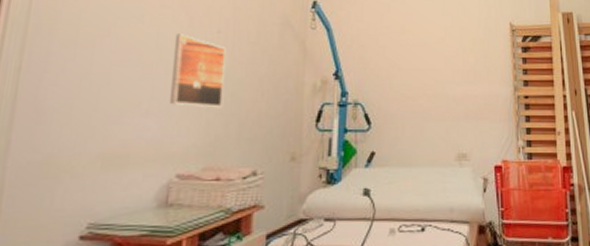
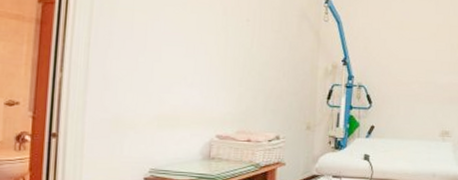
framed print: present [170,34,226,108] -> none [210,20,254,84]

